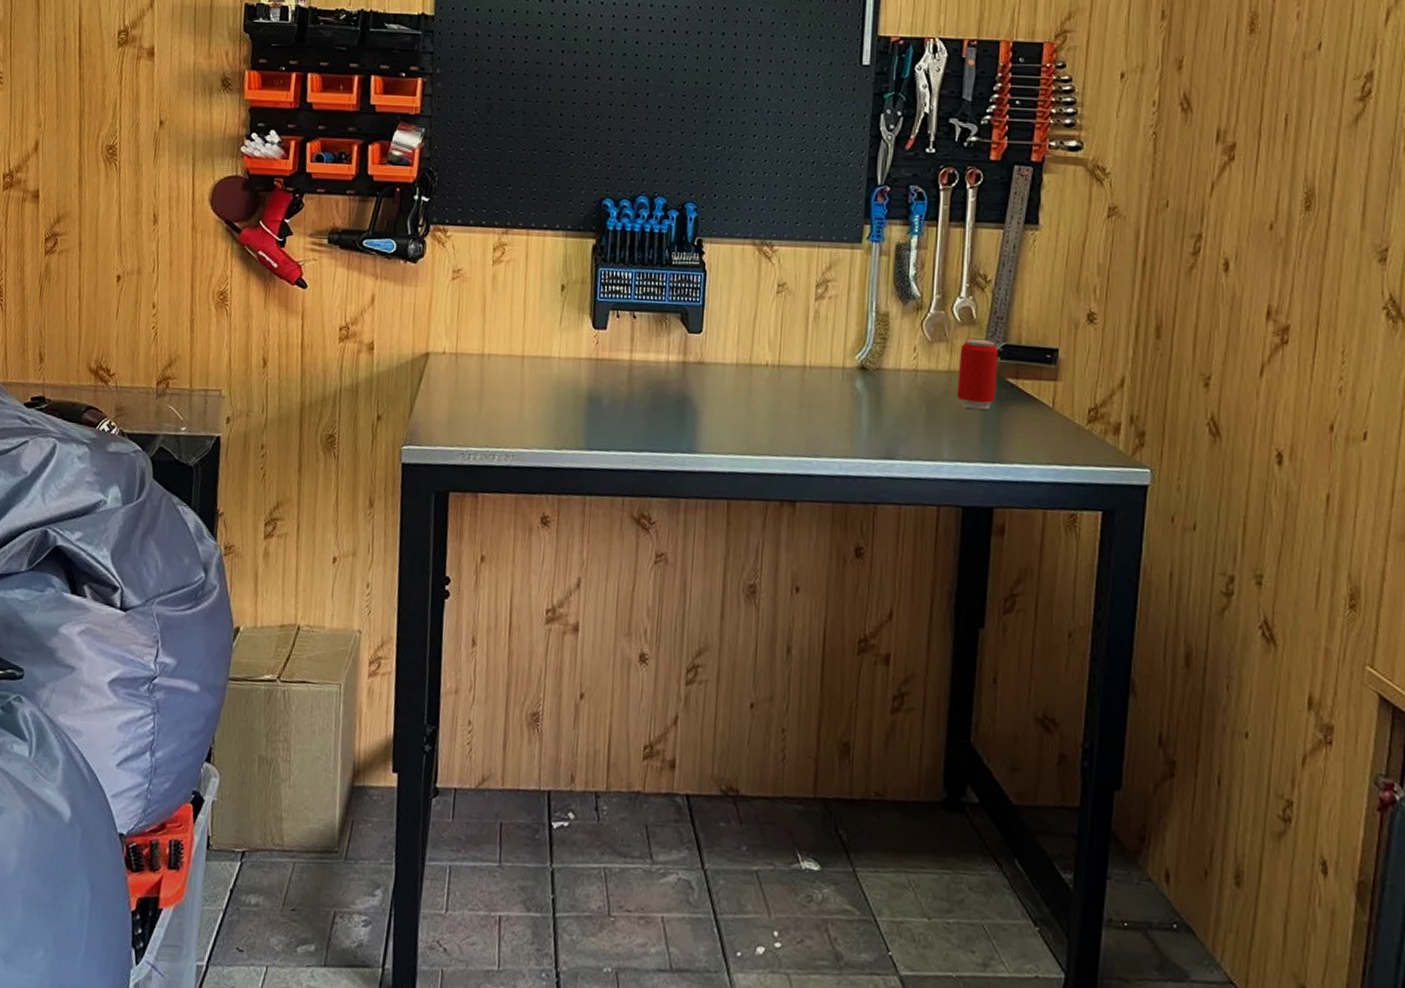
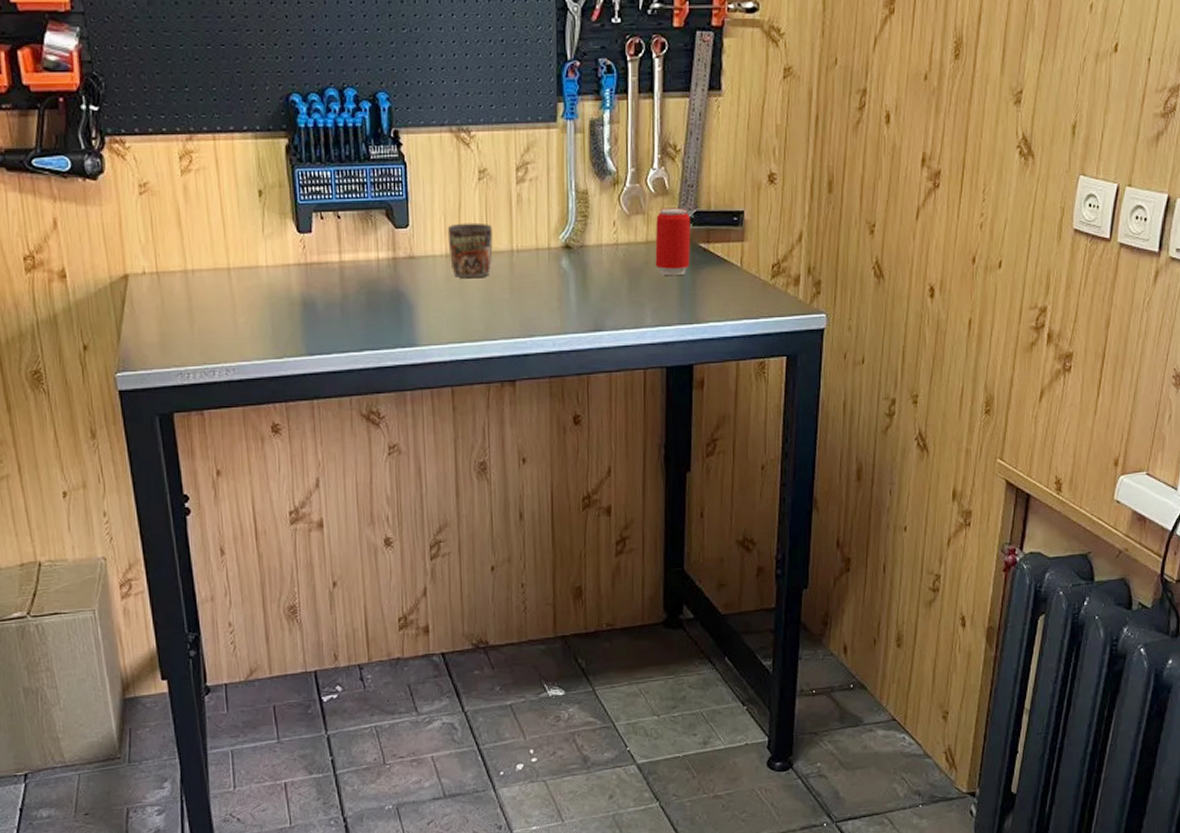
mug: none [739,333,786,391] -> present [447,222,493,279]

